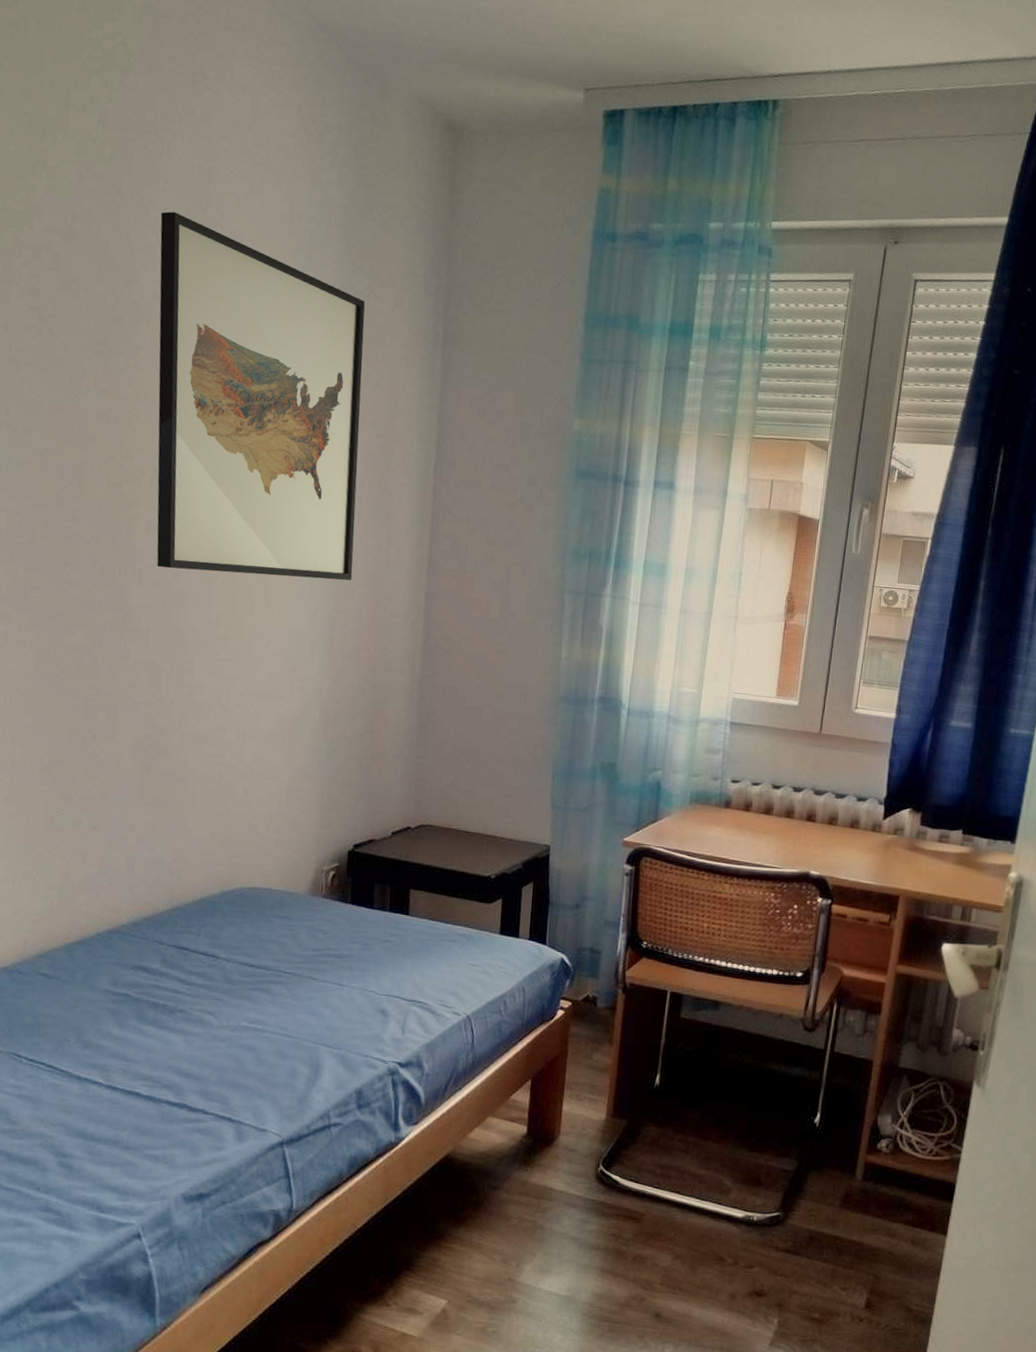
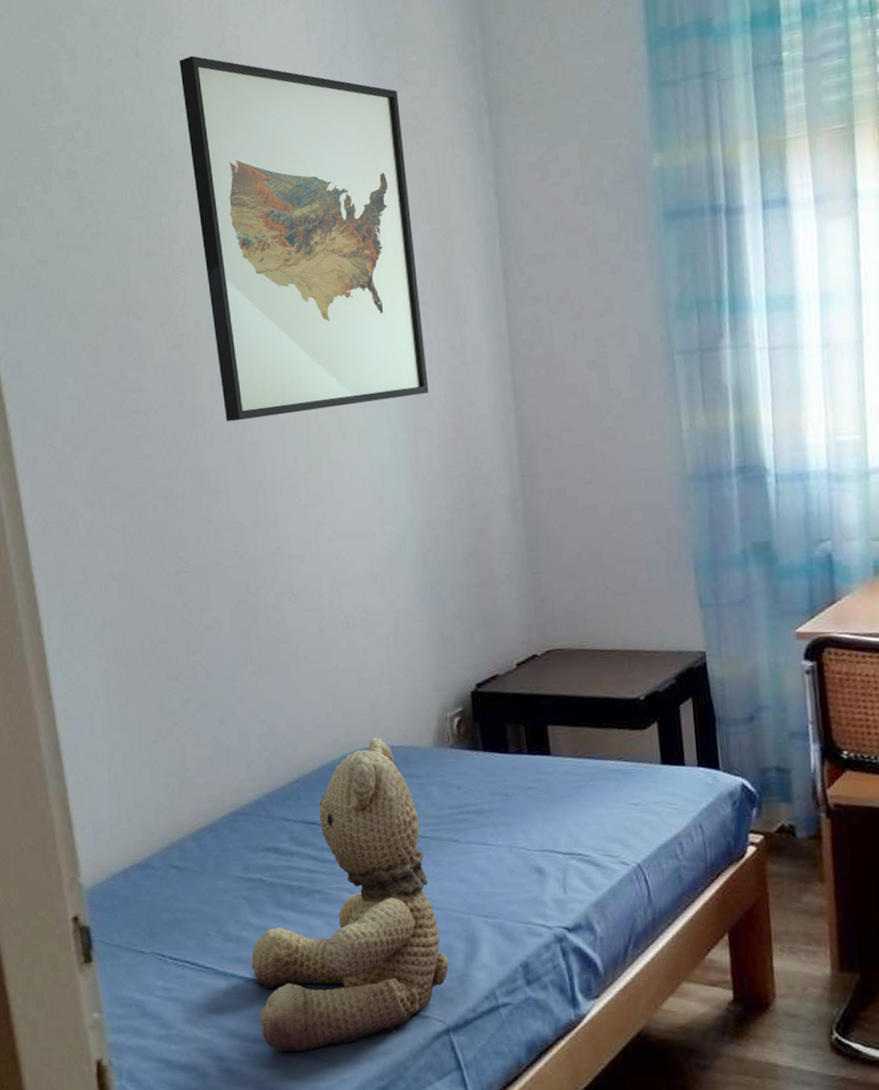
teddy bear: none [106,879,292,1154] -> present [251,737,449,1053]

